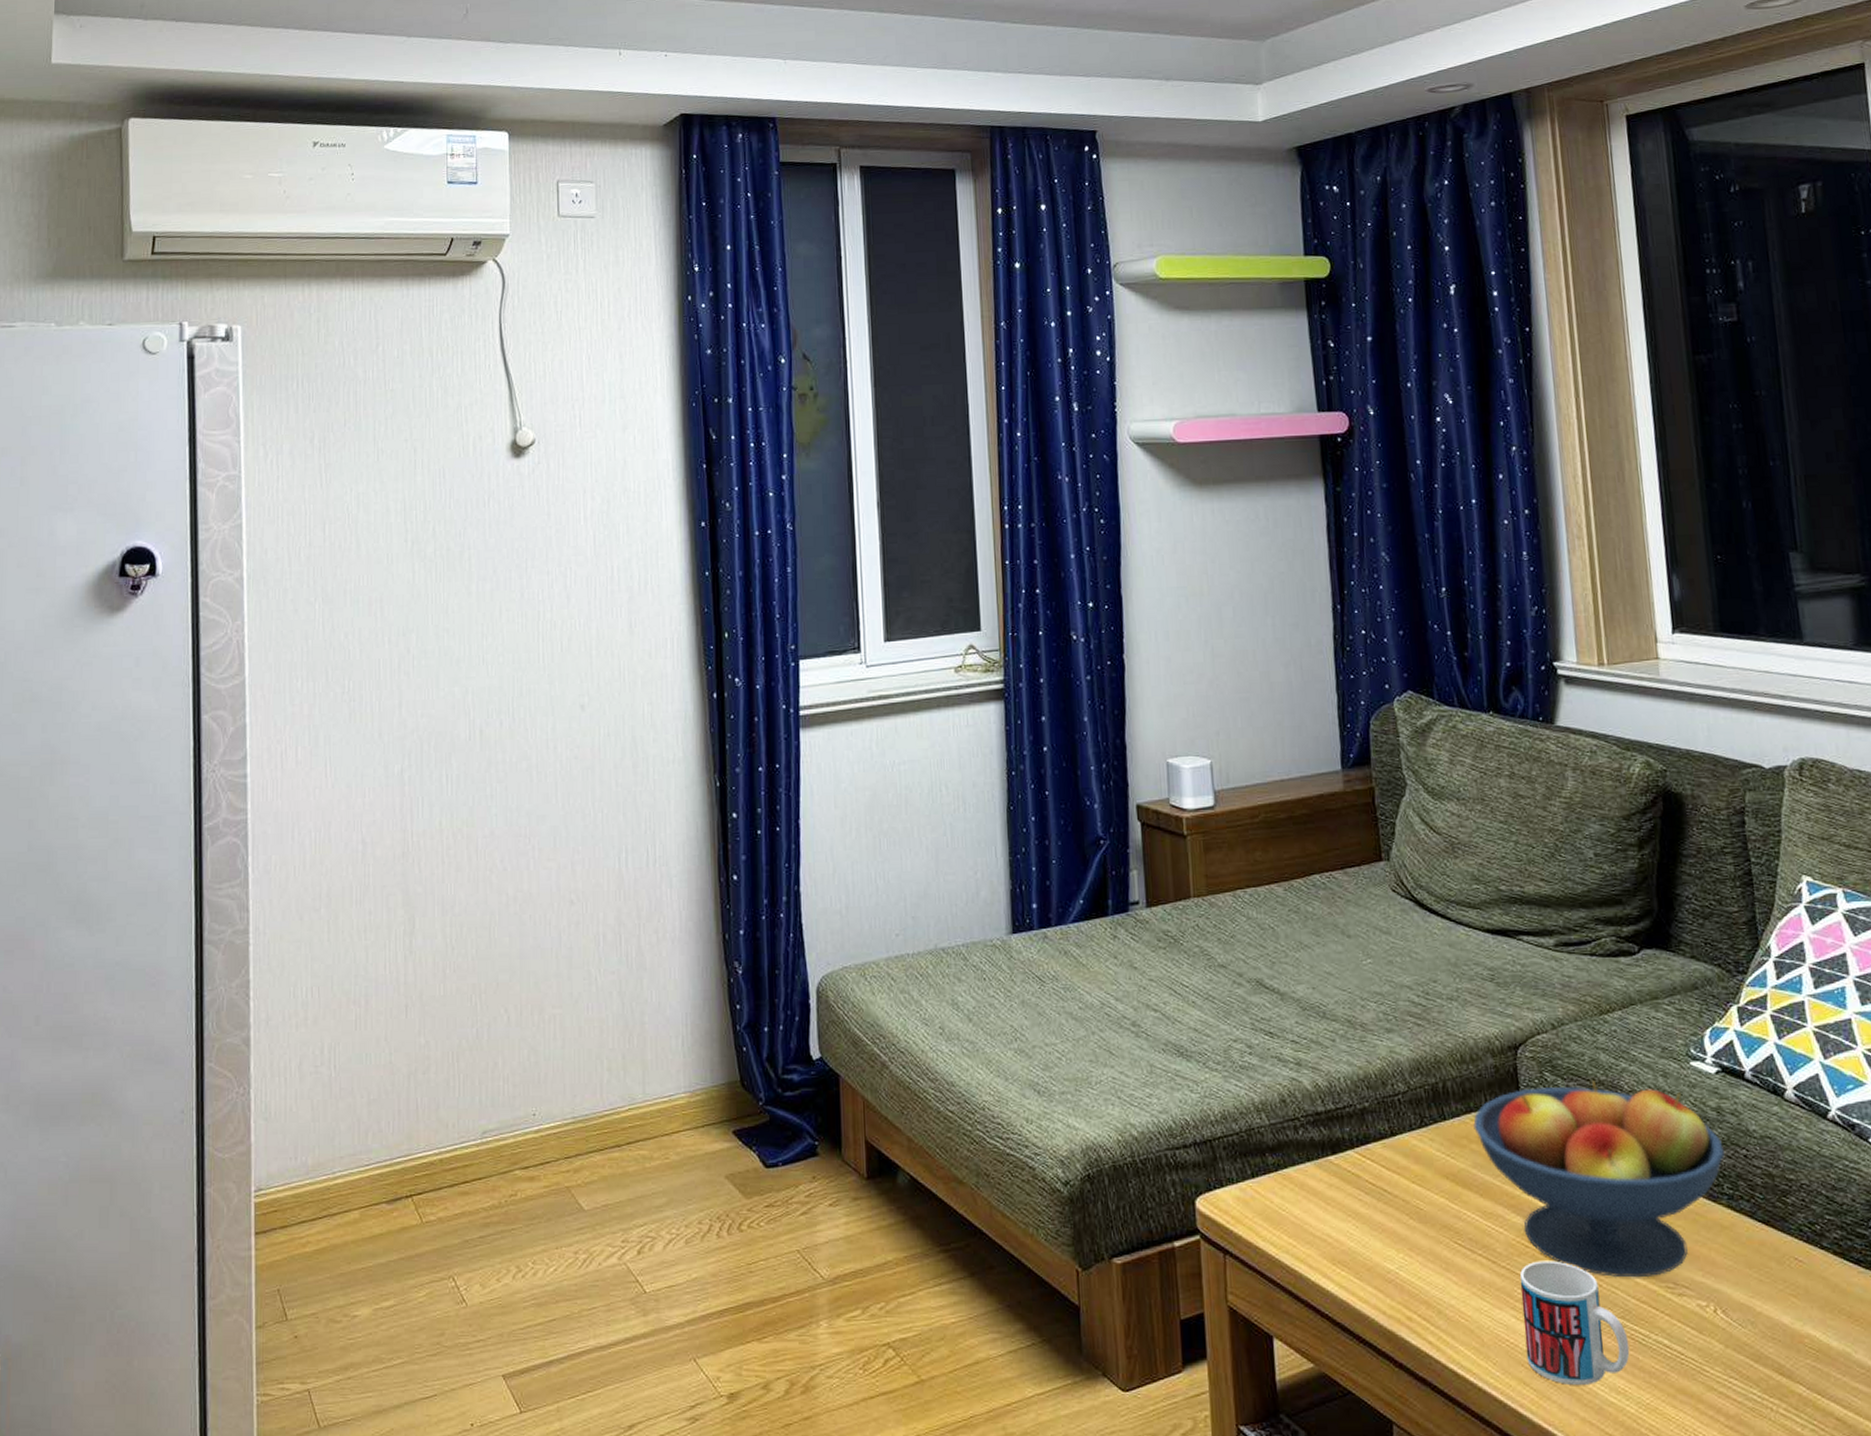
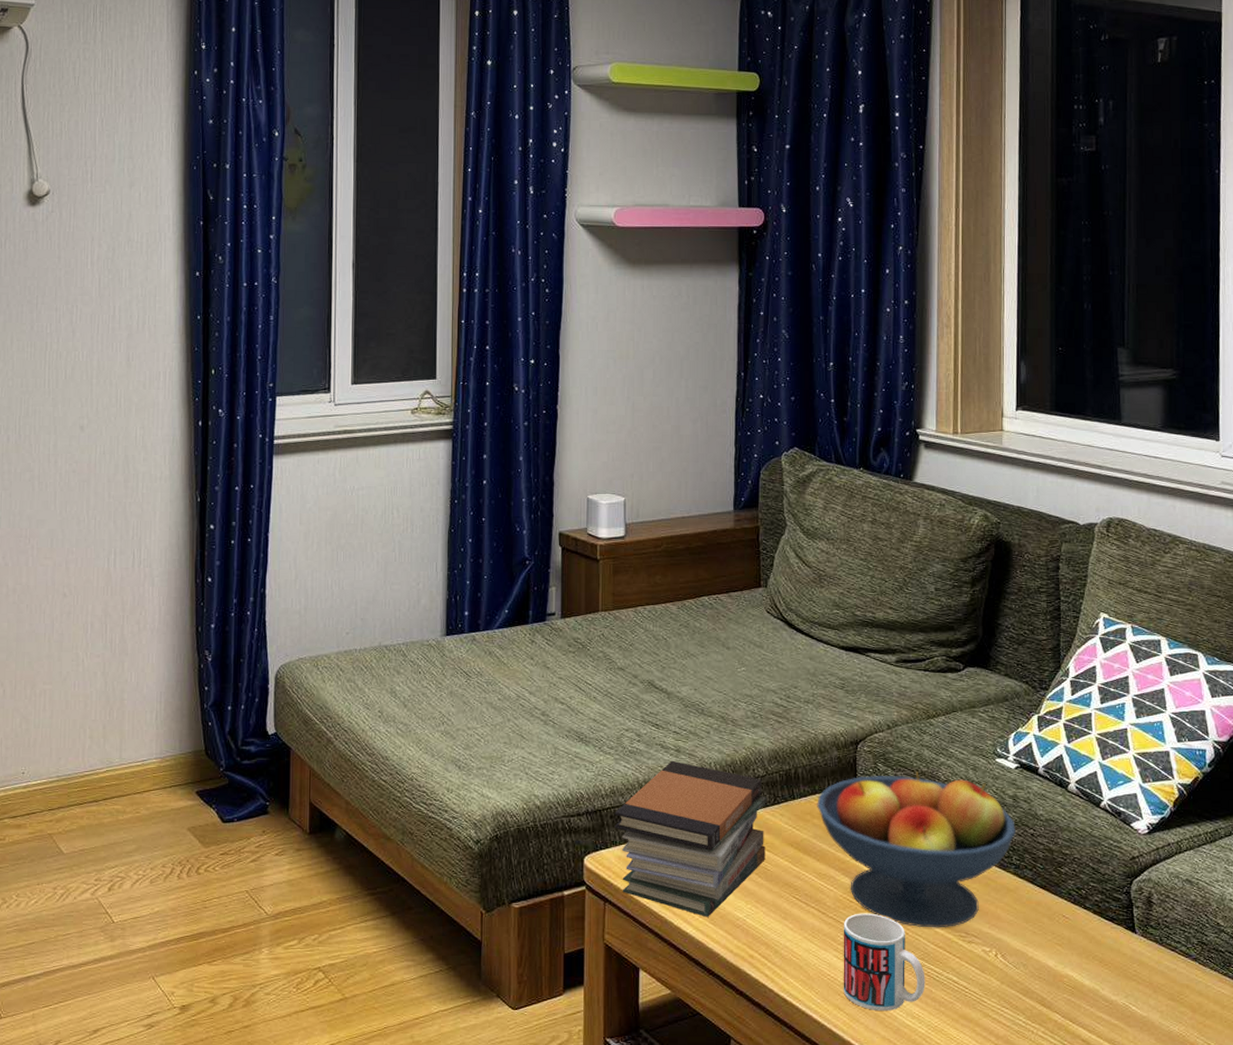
book stack: none [1228,1076,1416,1270] -> present [614,760,768,917]

